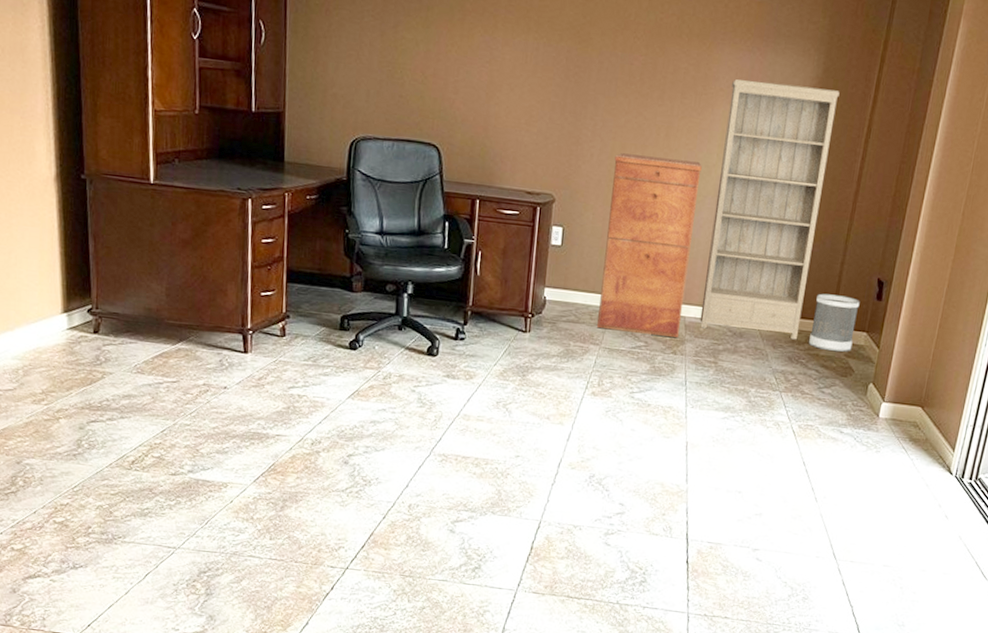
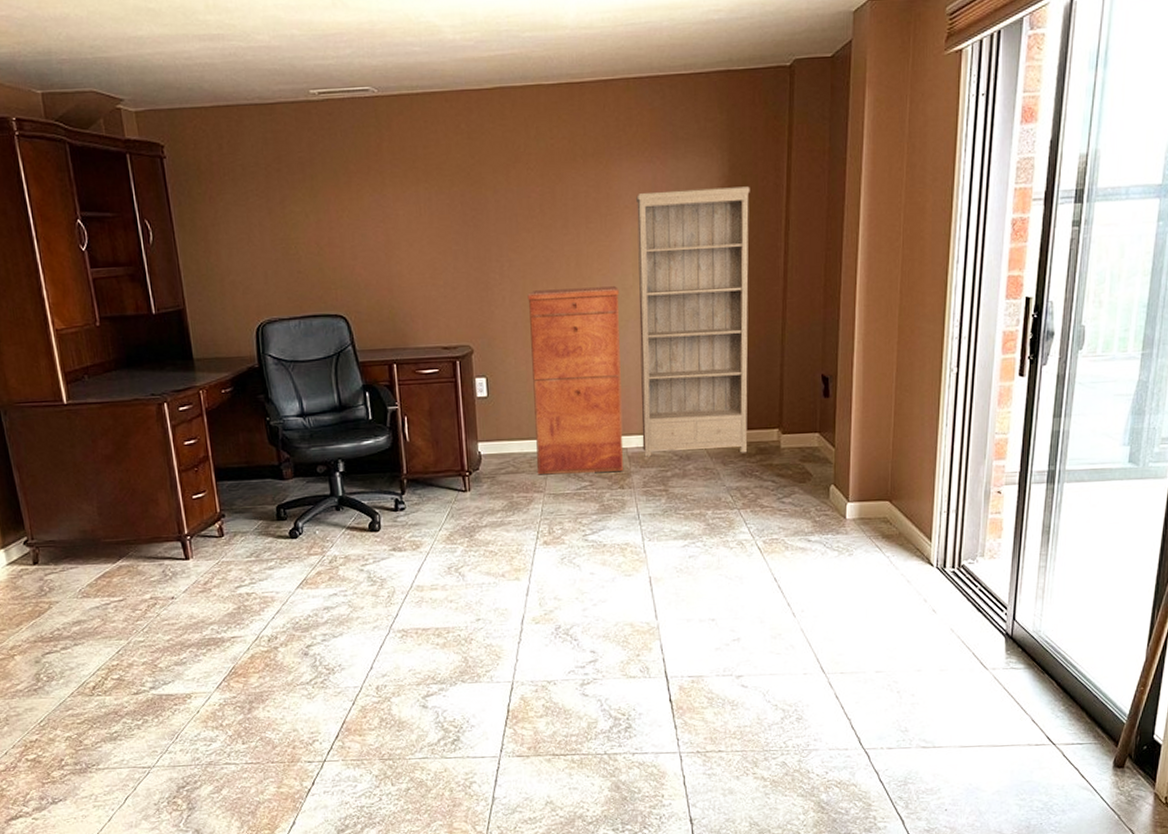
wastebasket: present [809,293,860,352] -> none [760,398,807,458]

